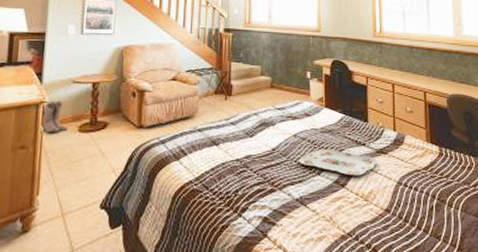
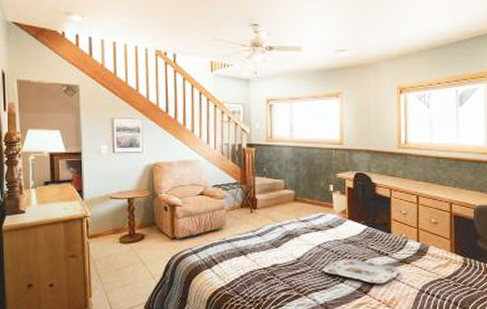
boots: present [40,100,68,133] -> none [86,215,110,244]

